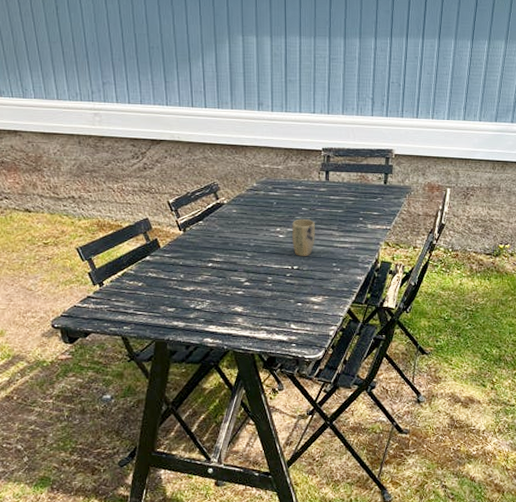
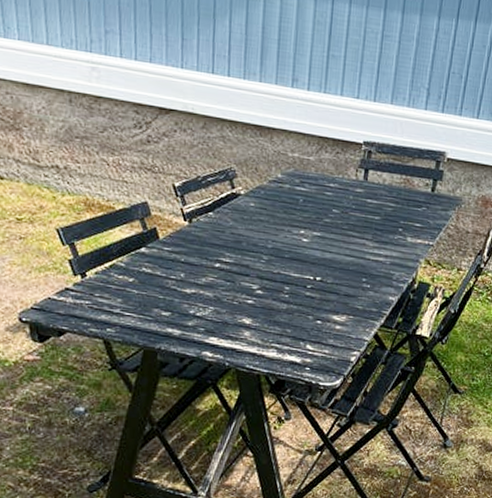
plant pot: present [292,218,315,256] -> none [317,222,346,267]

